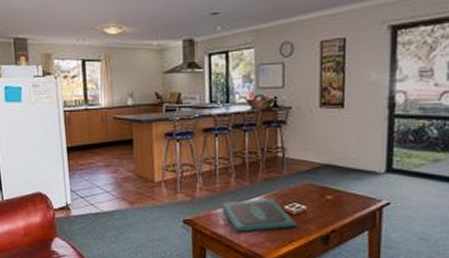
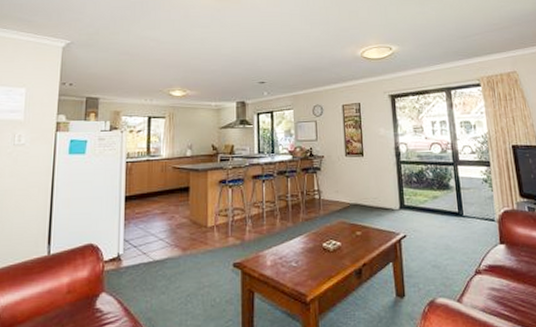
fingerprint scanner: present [220,199,297,232] -> none [267,238,334,272]

